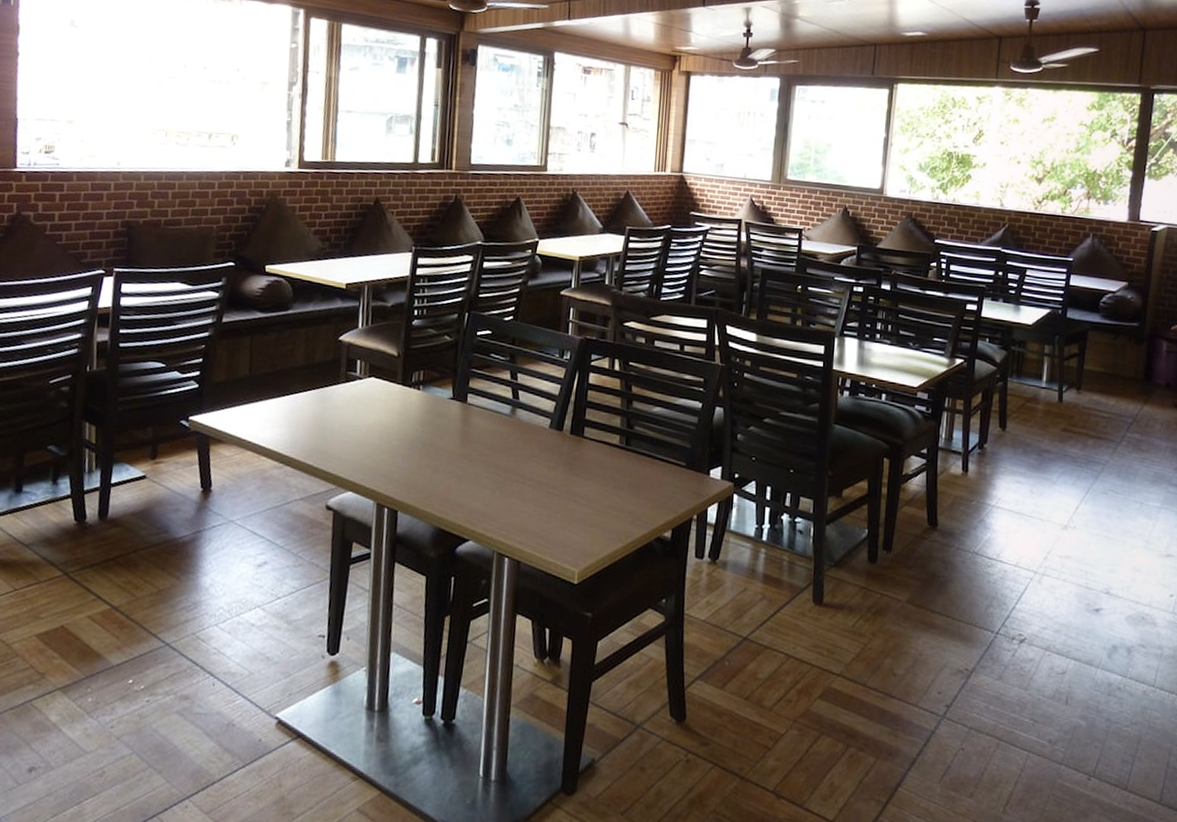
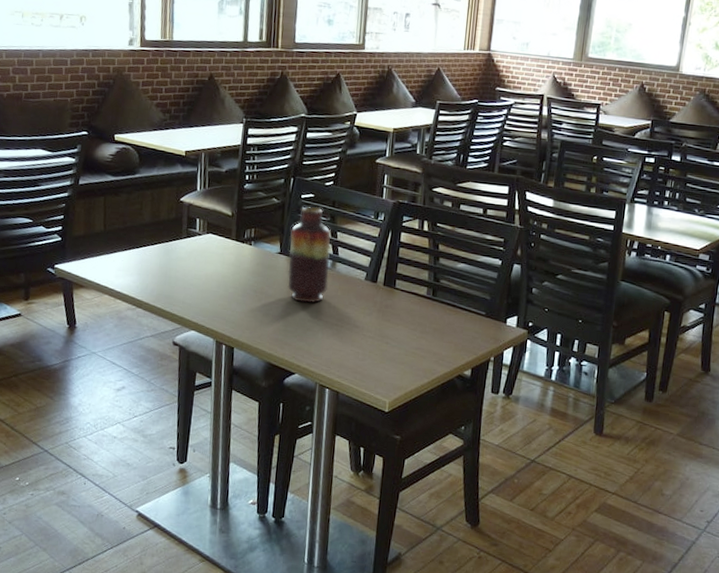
vase: none [461,344,511,456] -> present [287,206,332,303]

